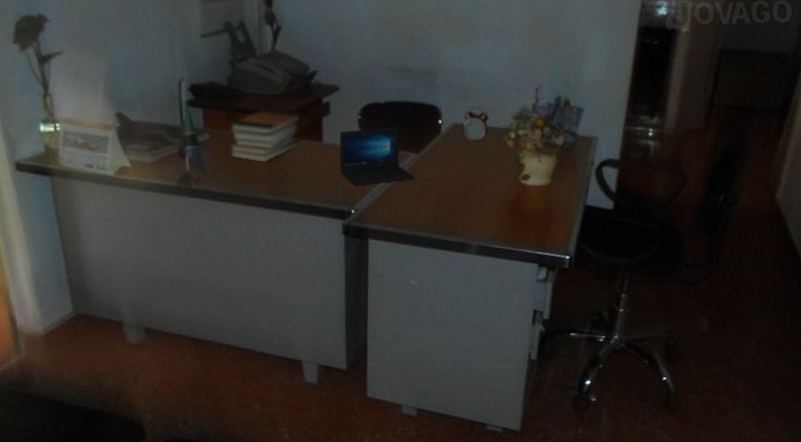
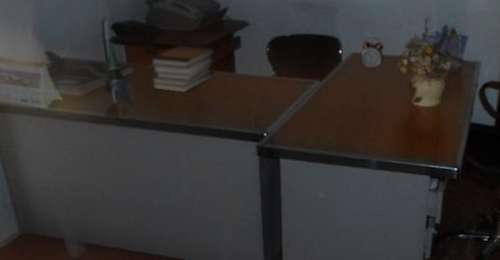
laptop: present [339,127,414,187] -> none [250,57,319,112]

